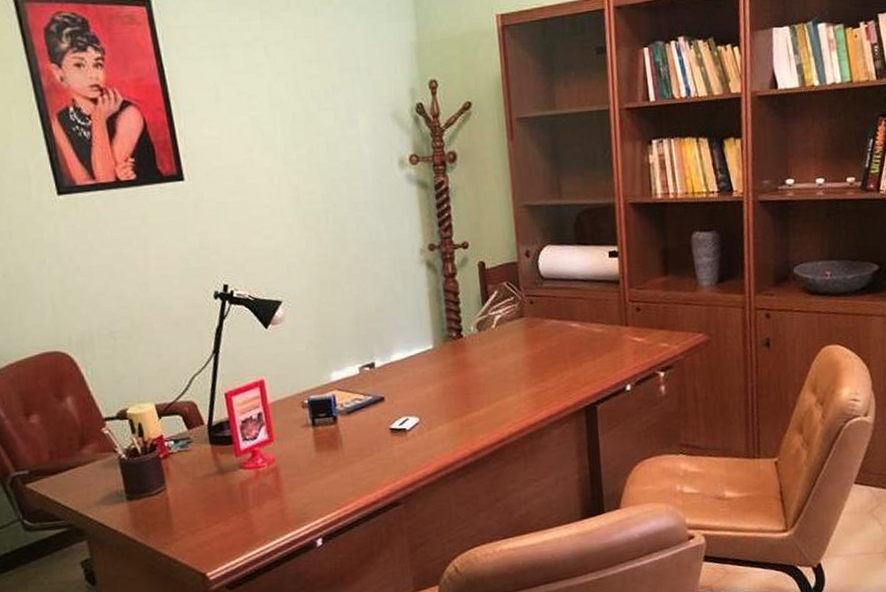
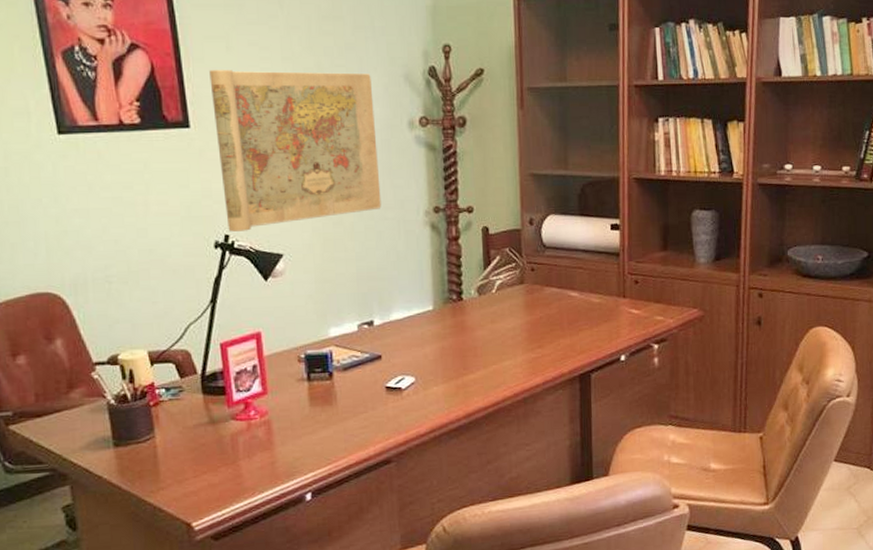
map: none [200,115,376,281] -> present [209,69,381,232]

